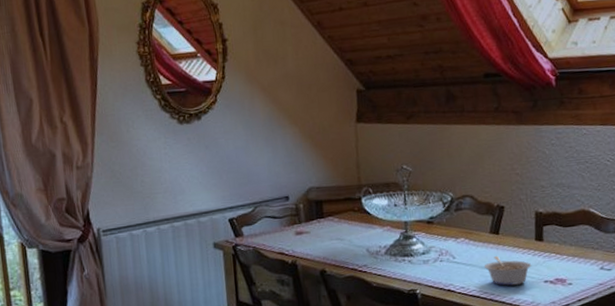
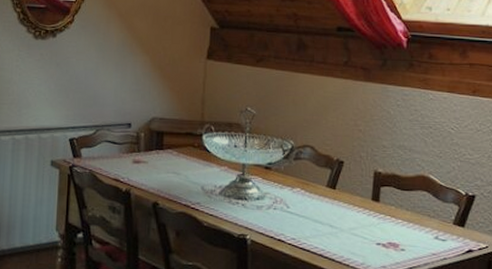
legume: present [484,255,532,286] -> none [317,210,366,244]

